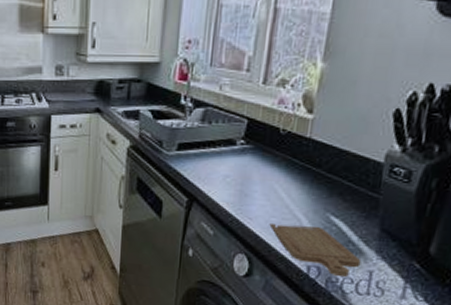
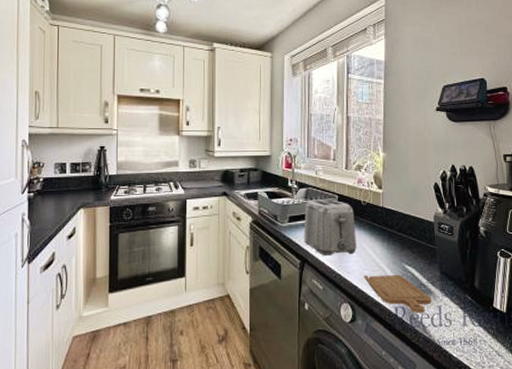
toaster: none [195,123,268,197] -> present [303,199,357,255]

